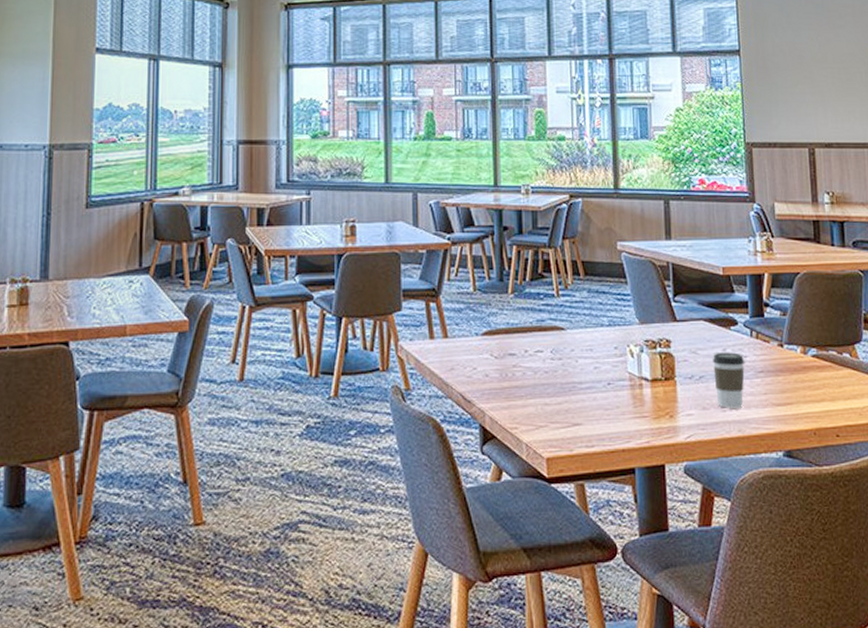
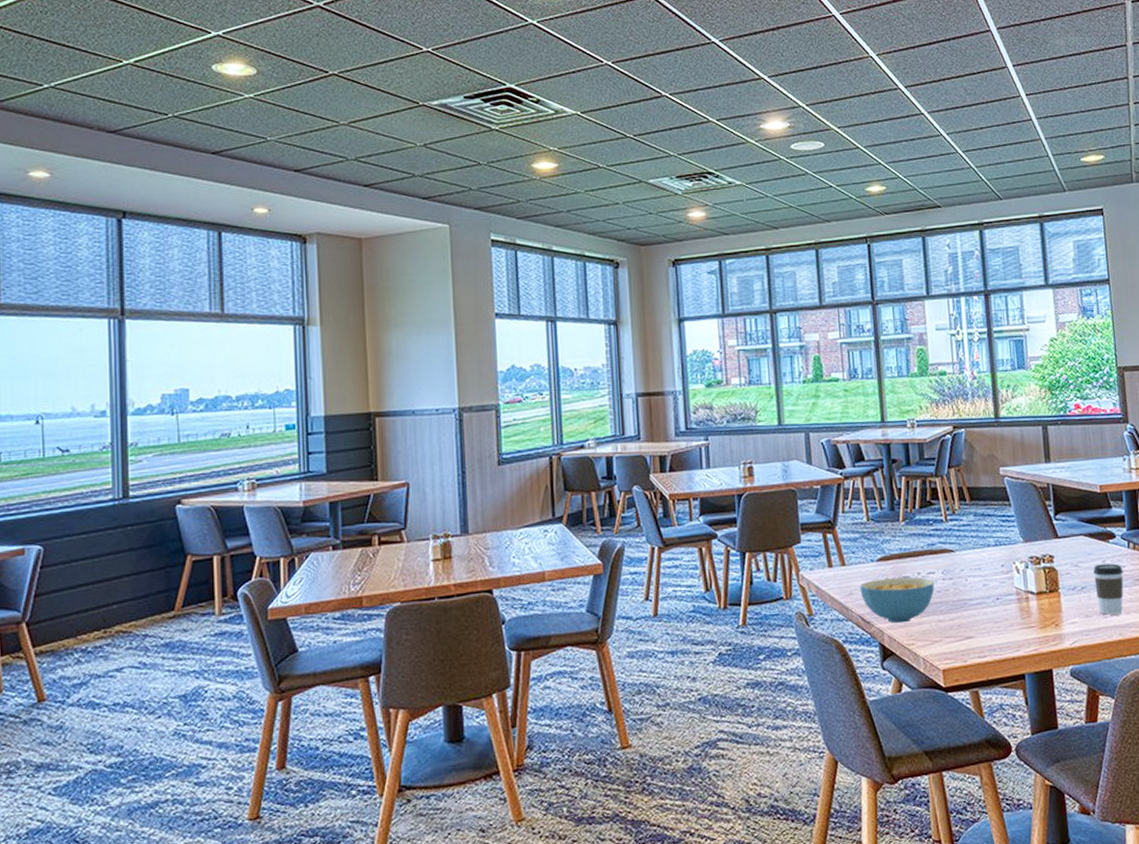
cereal bowl: none [462,354,542,405] -> present [860,577,935,624]

